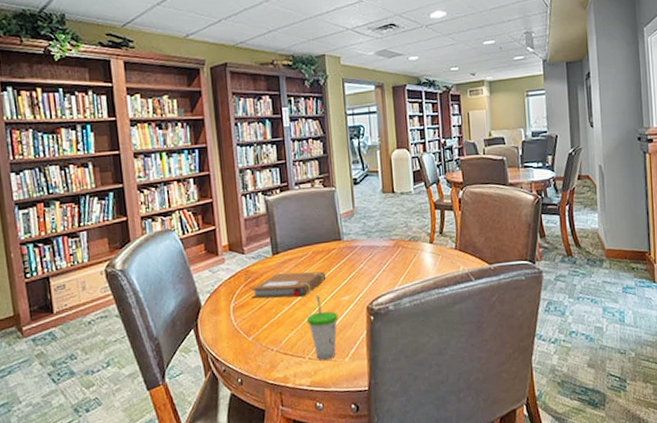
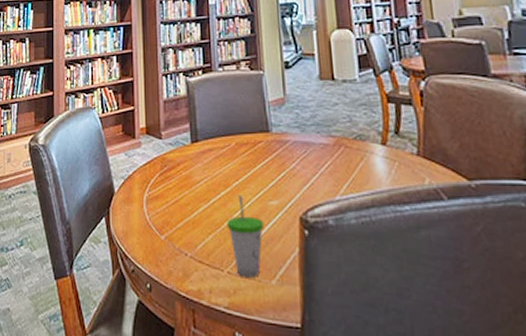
notebook: present [251,271,326,299] -> none [167,165,251,196]

